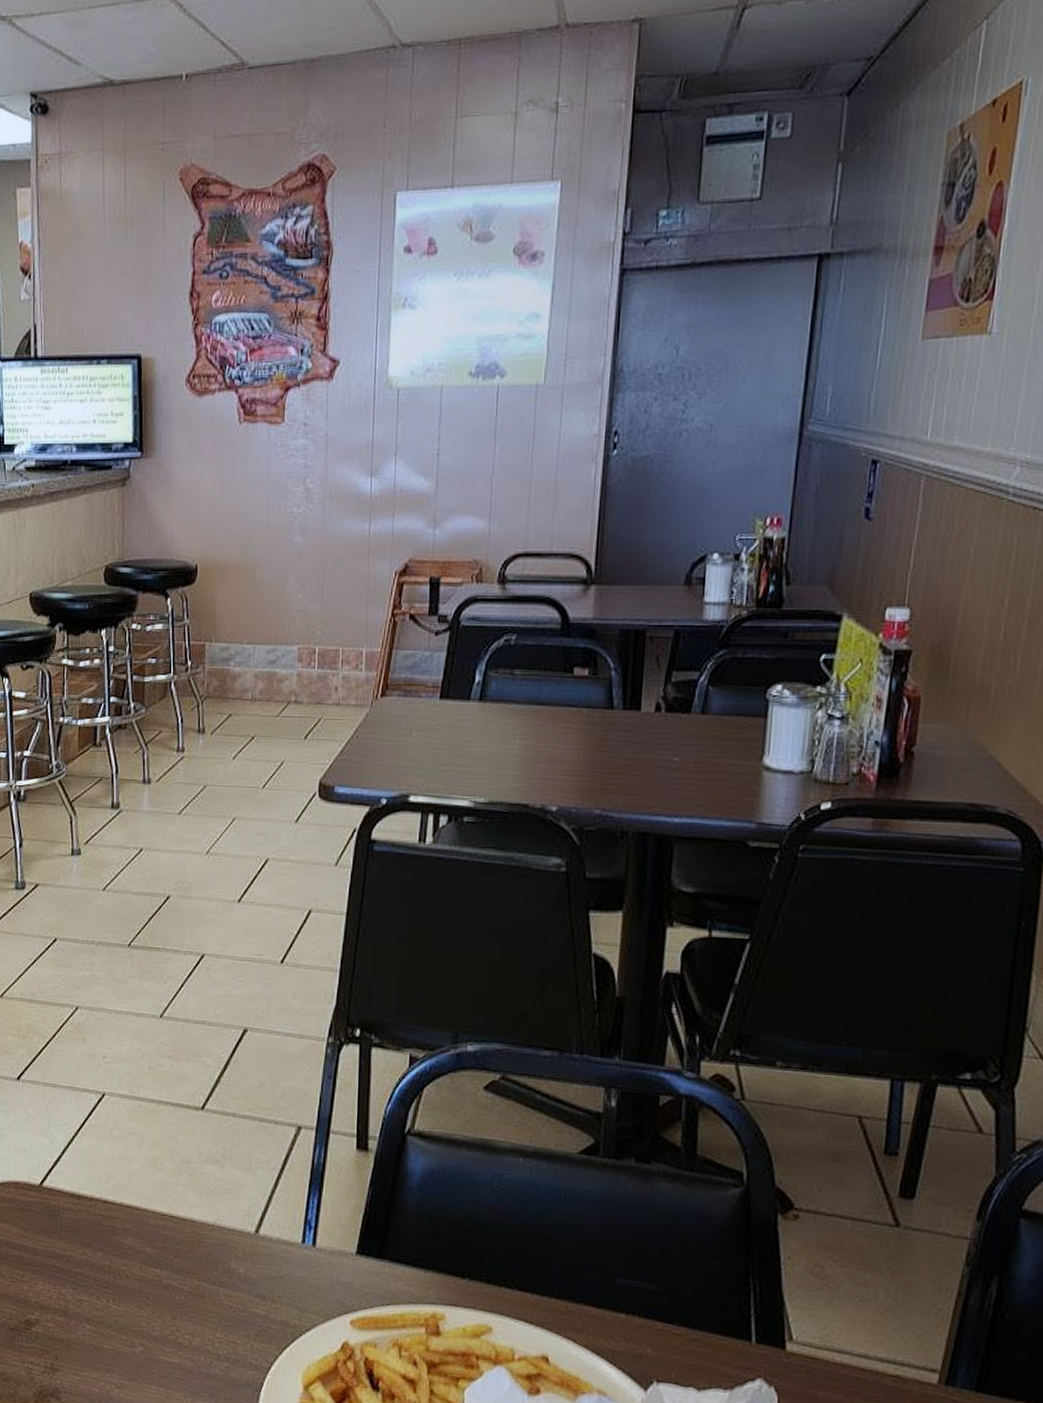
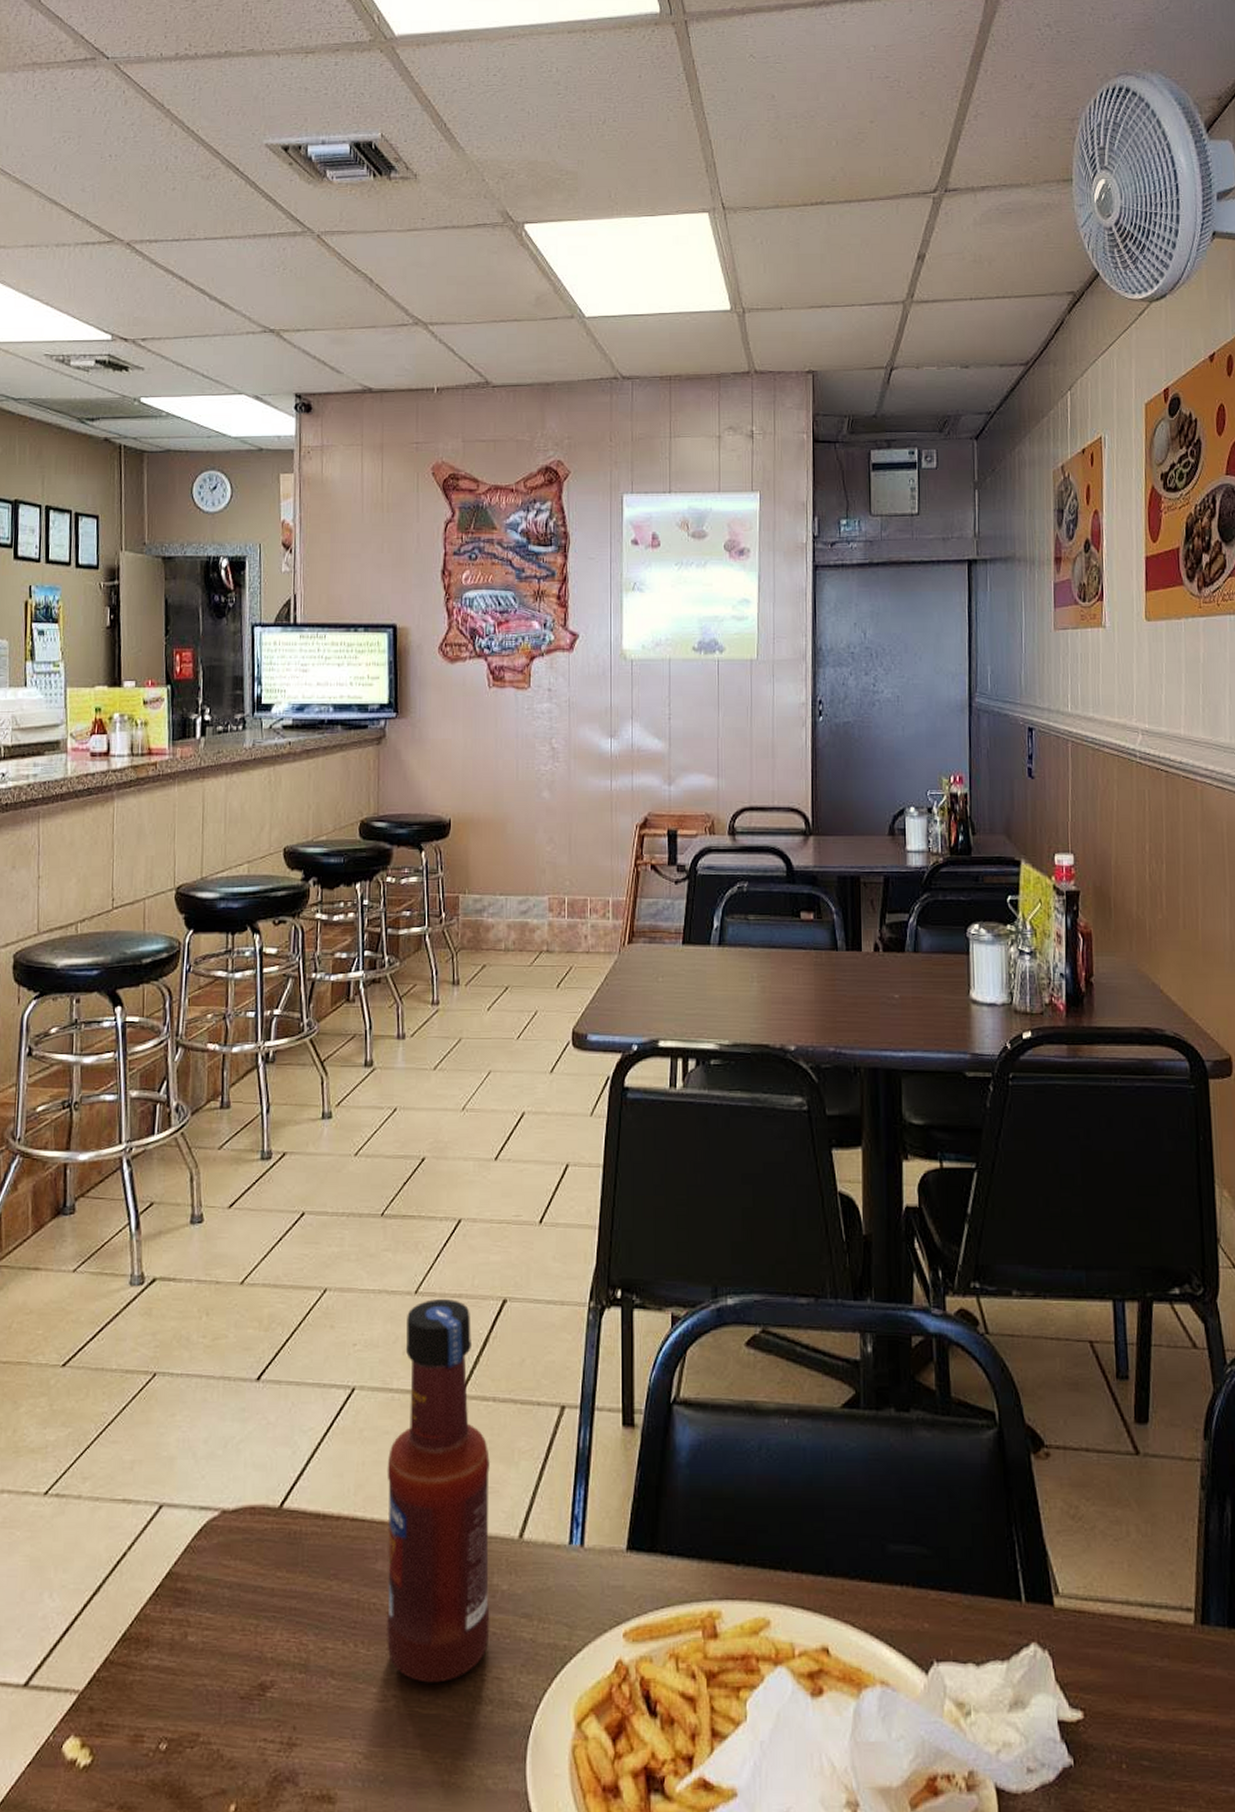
tabasco sauce: none [134,1023,229,1339] -> present [387,1299,490,1683]

